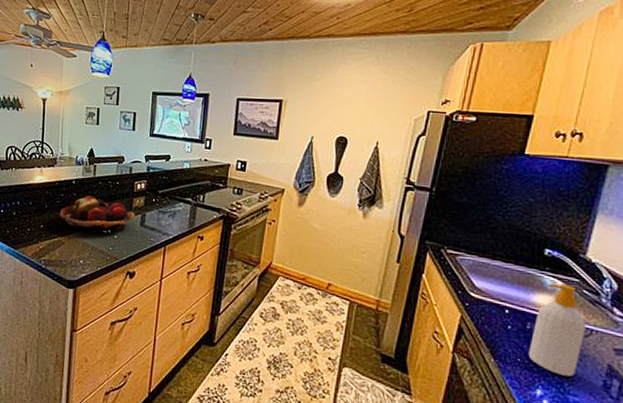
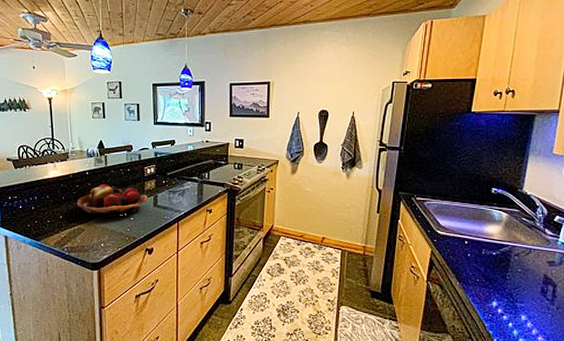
soap bottle: present [528,284,586,377] -> none [485,215,526,288]

